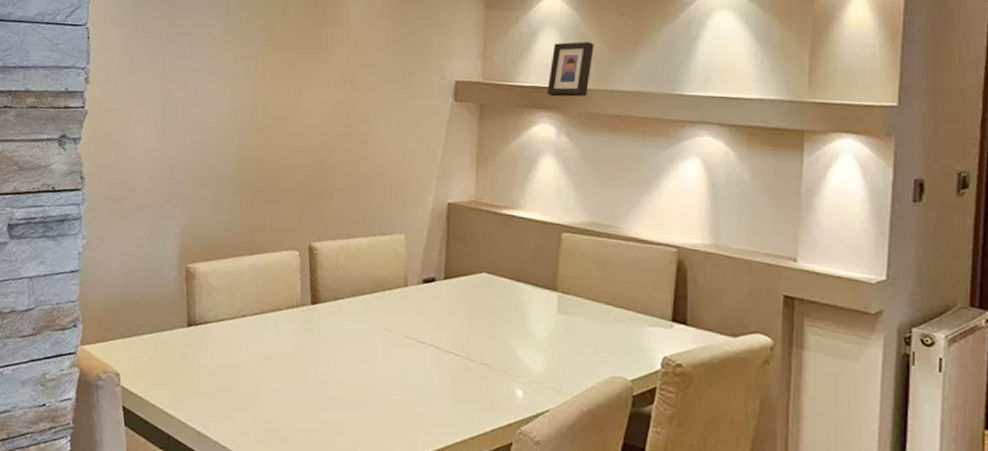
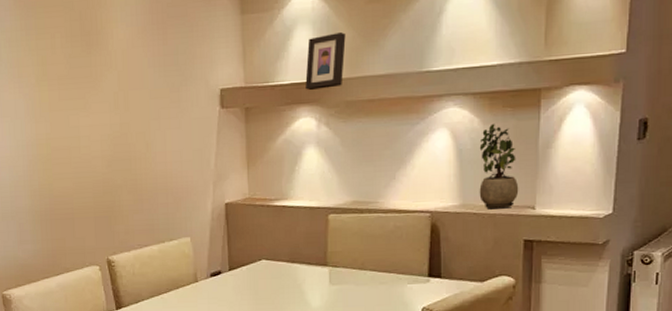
potted plant: none [733,160,779,257] -> present [479,123,519,210]

